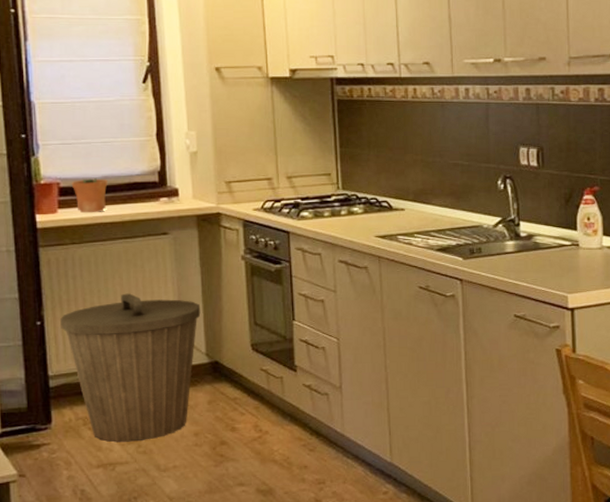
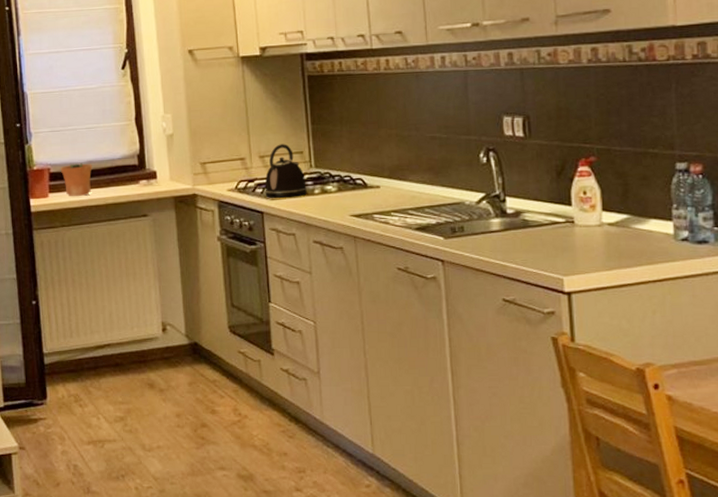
trash can: present [60,293,201,442] -> none [53,274,180,420]
kettle: none [291,165,335,218] -> present [265,144,308,198]

